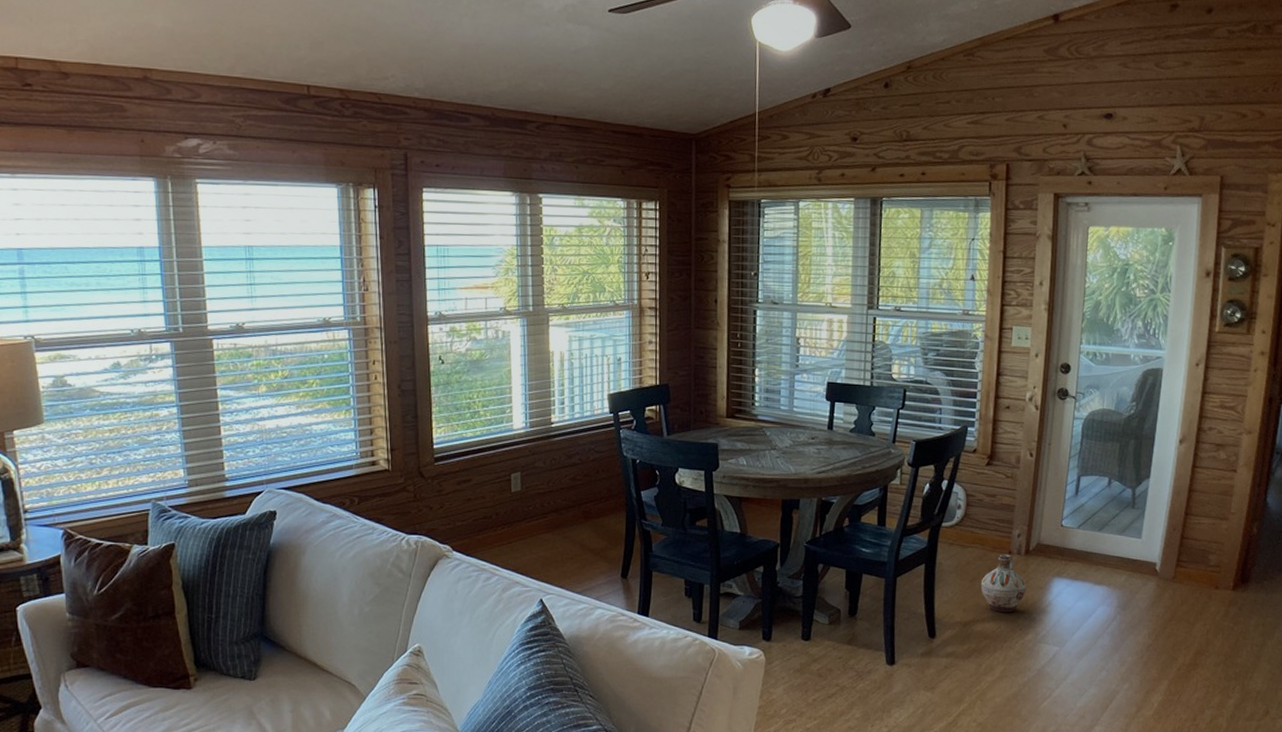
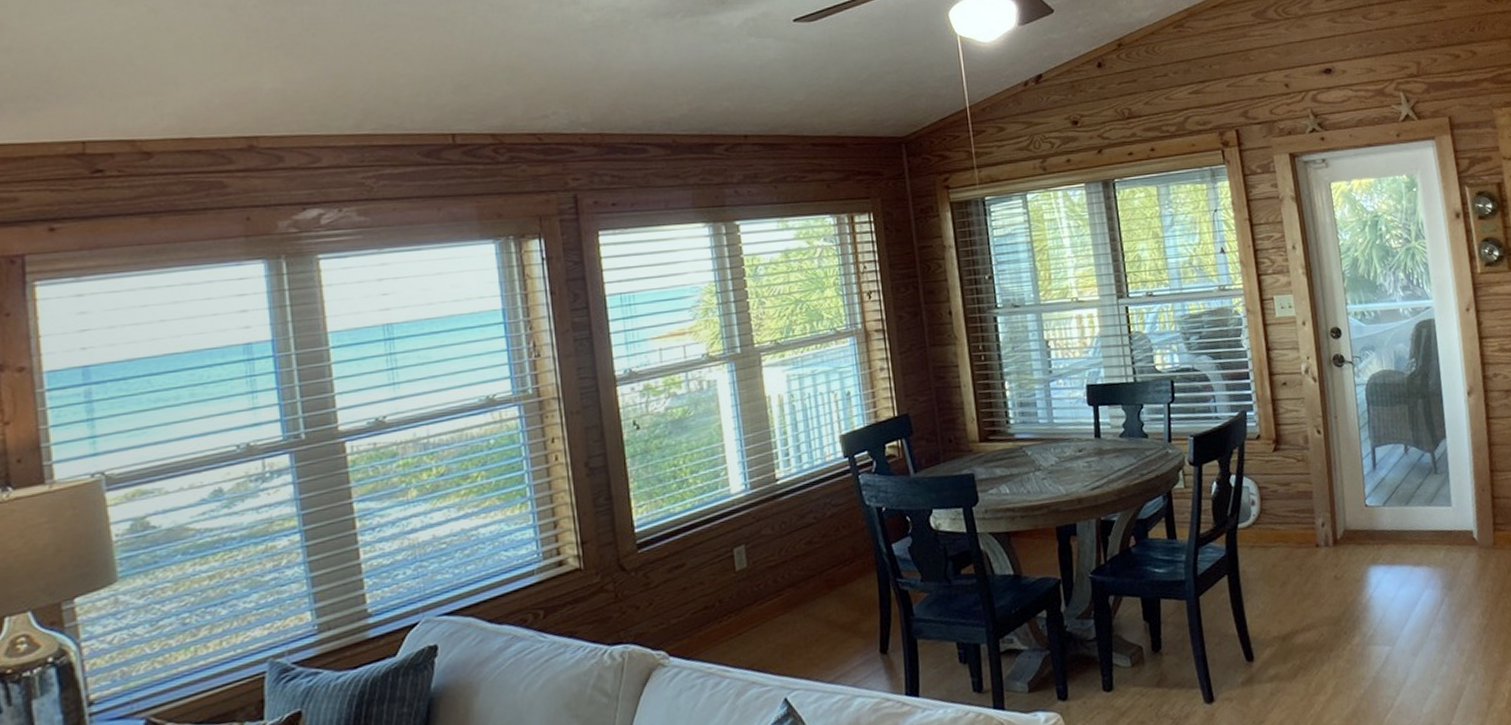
ceramic jug: present [980,554,1027,613] -> none [1292,548,1343,618]

